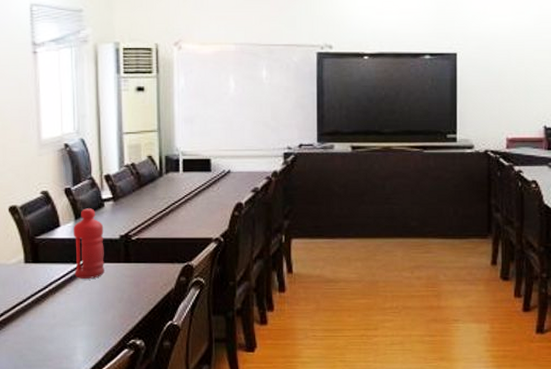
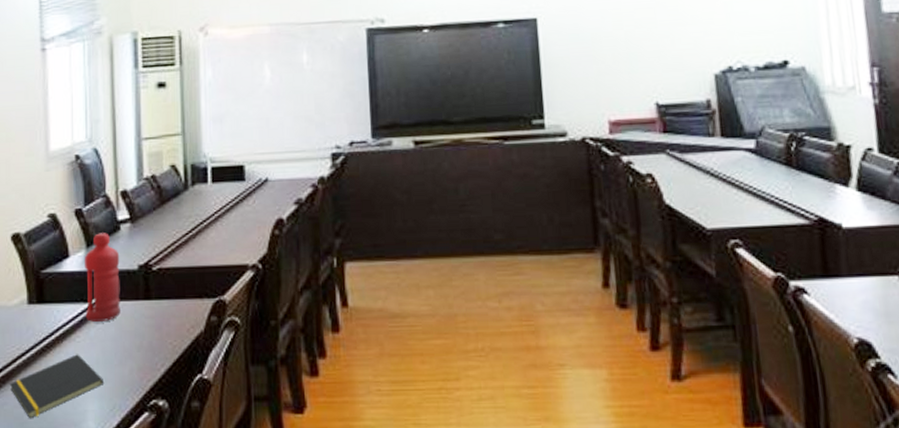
notepad: none [9,303,91,353] -> present [9,354,105,419]

